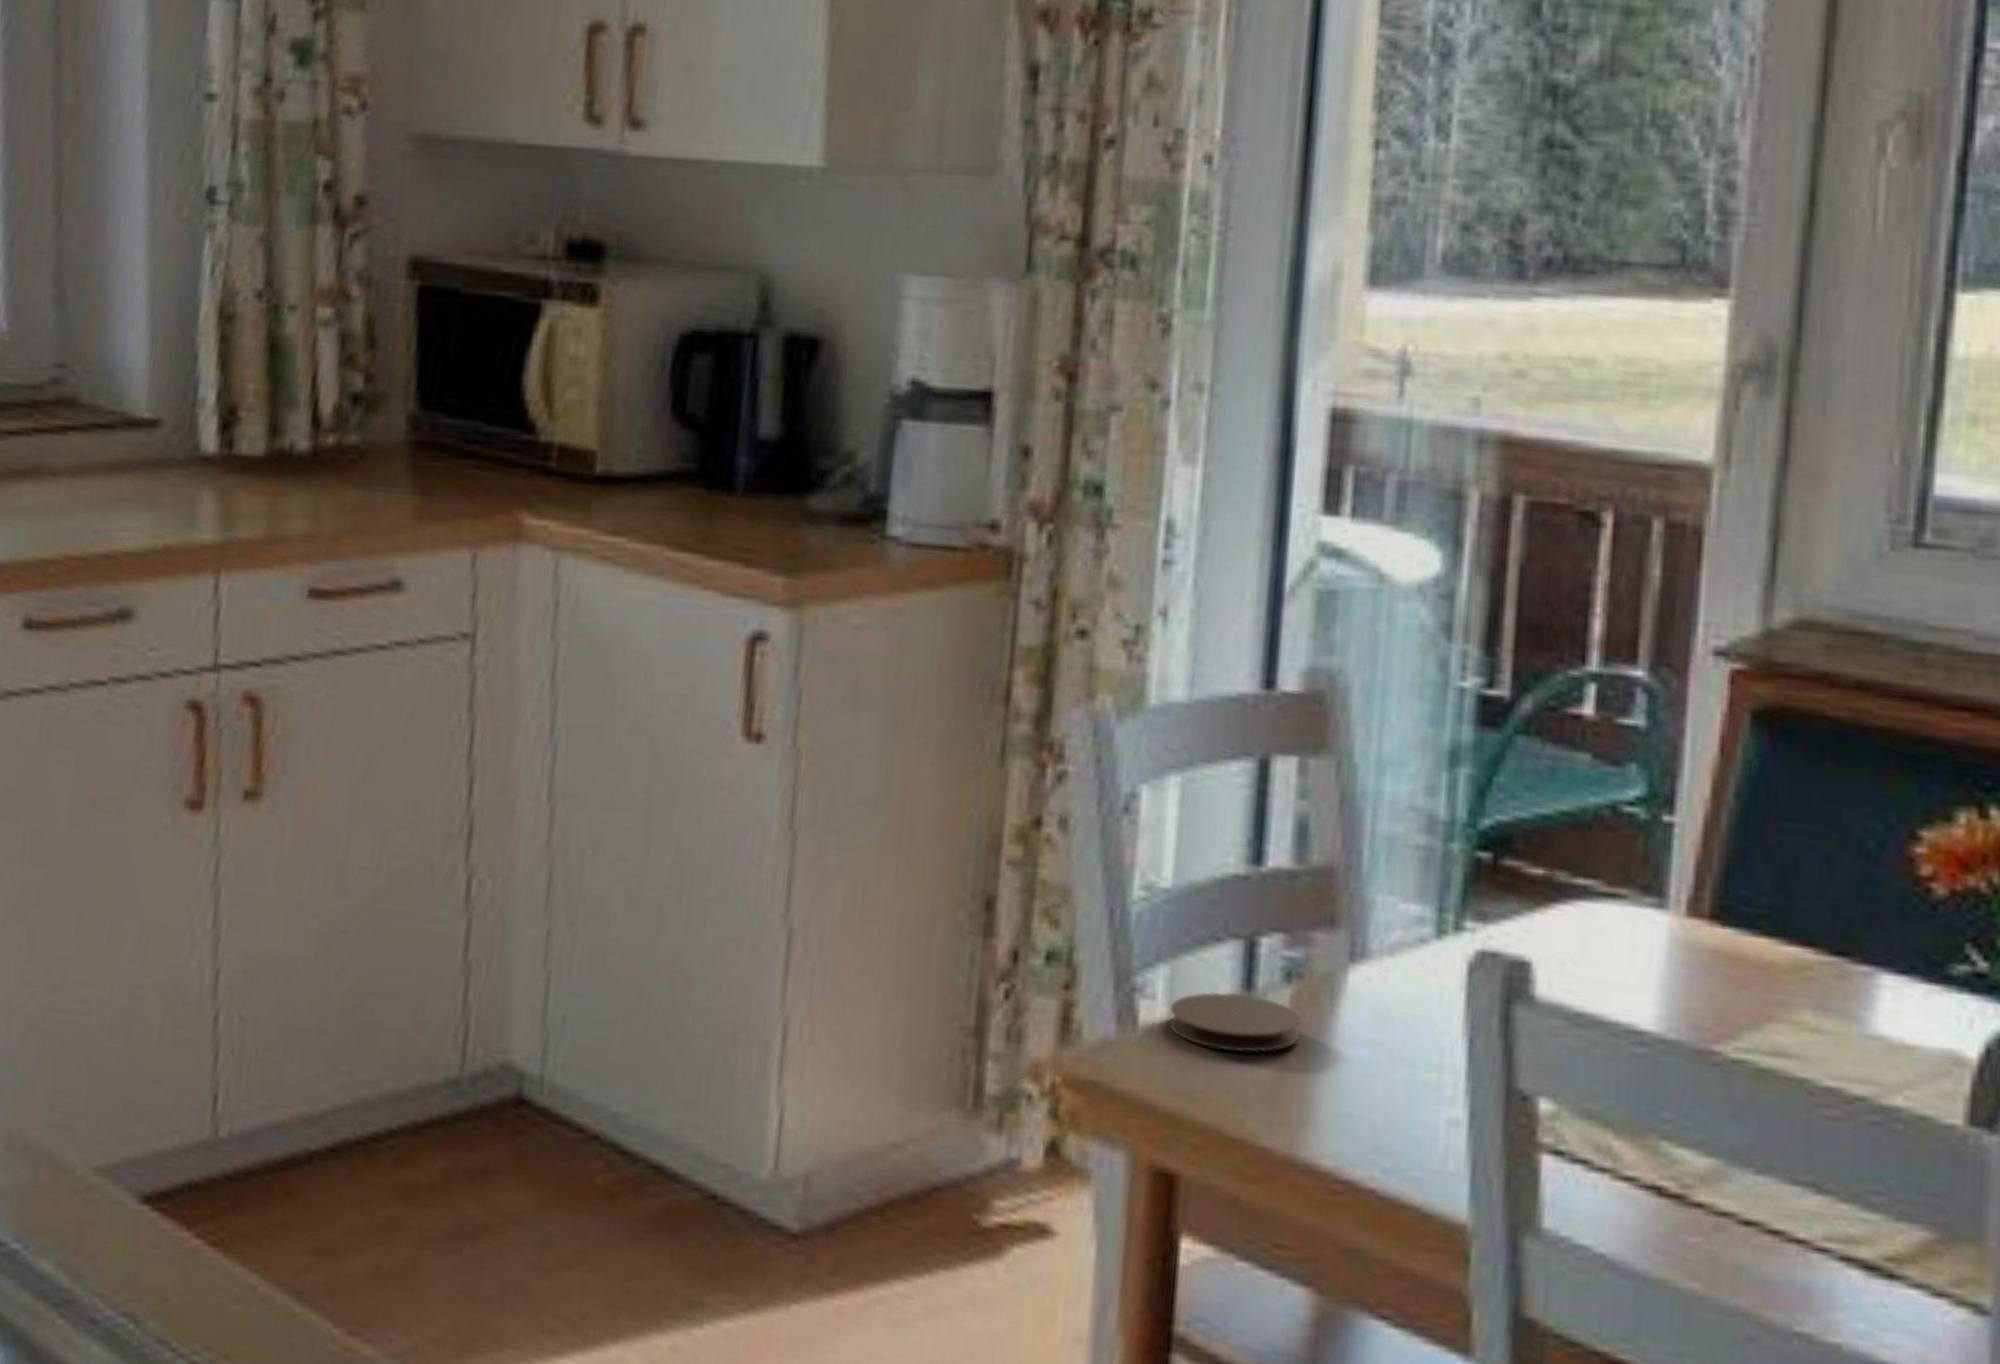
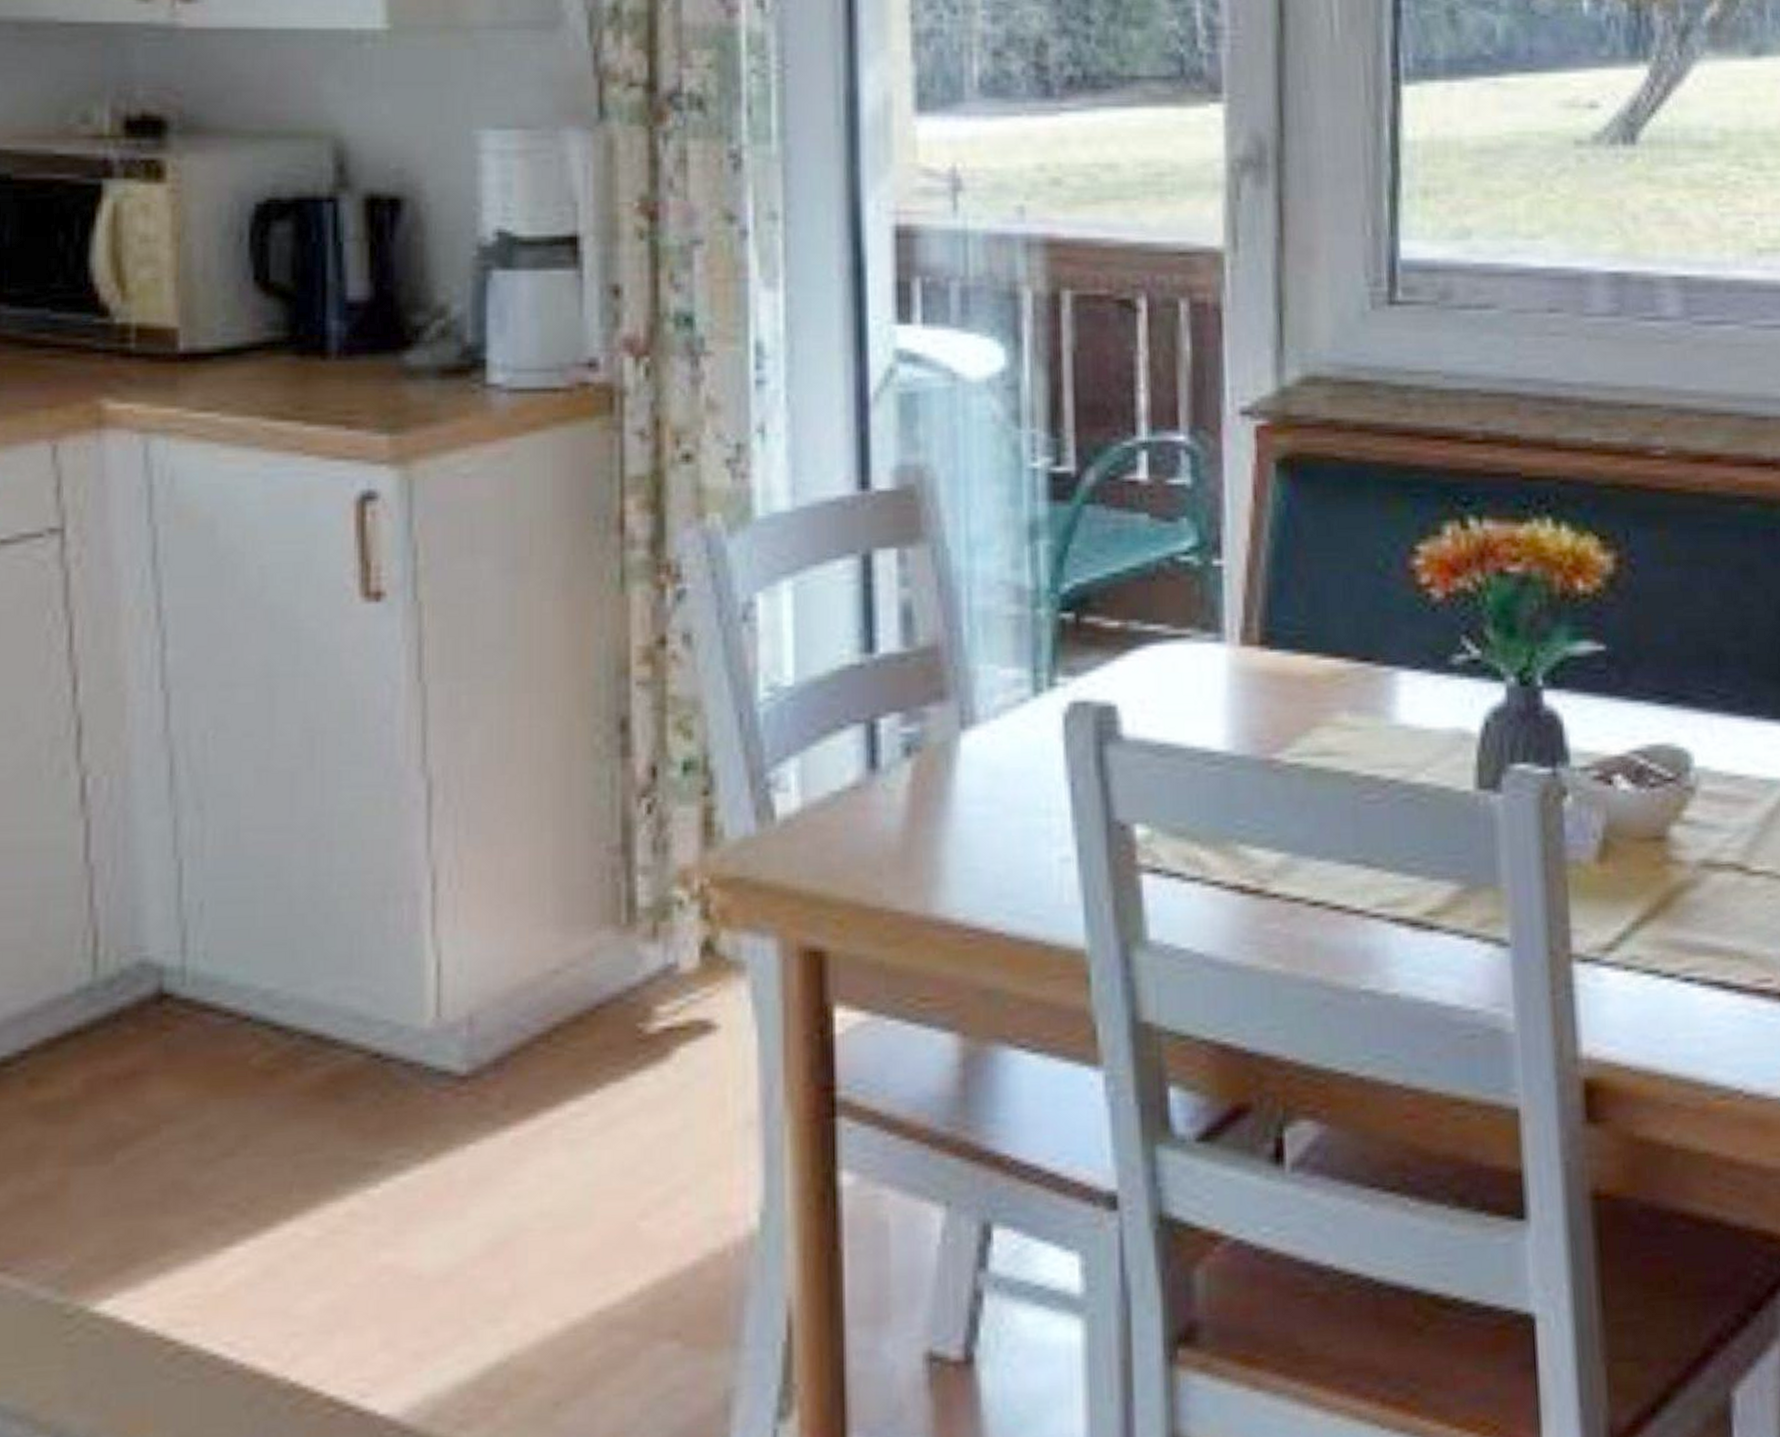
coaster: present [1169,991,1301,1053] -> none [803,773,923,829]

